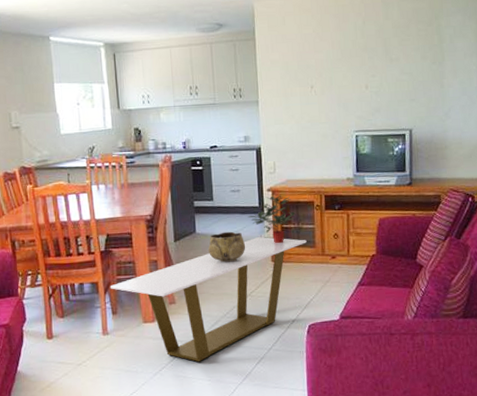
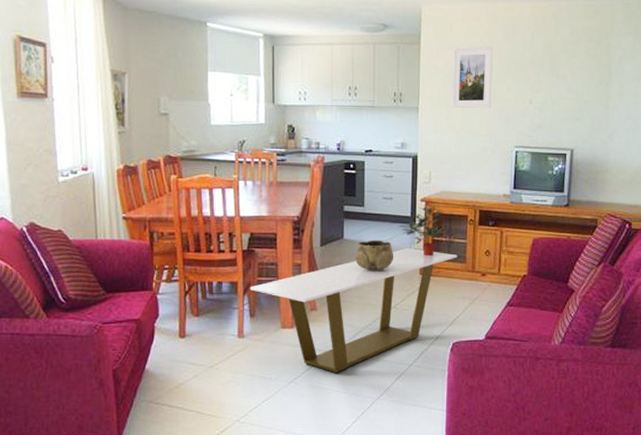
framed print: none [287,37,328,99] -> present [452,47,493,108]

